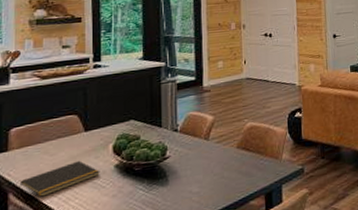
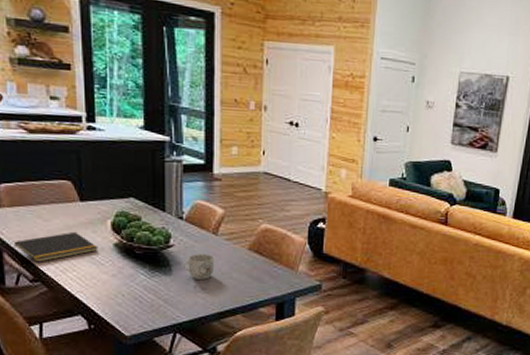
mug: none [178,159,208,185] -> present [182,254,215,279]

